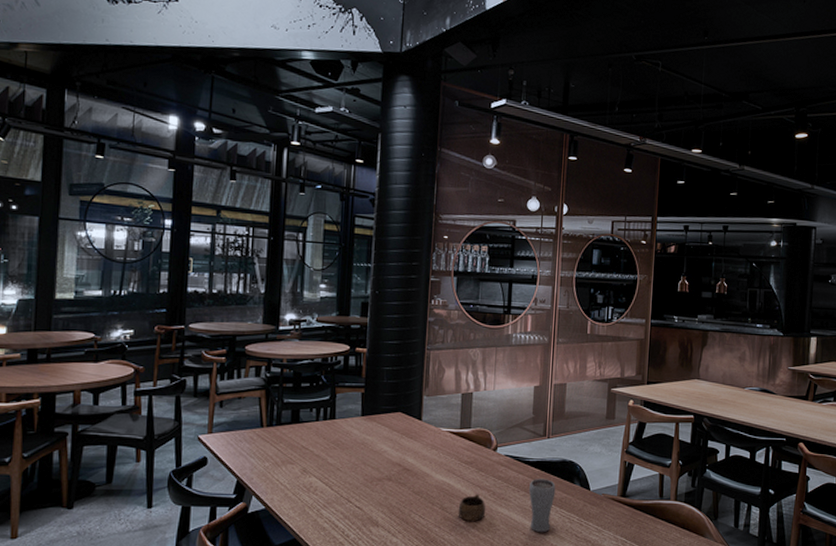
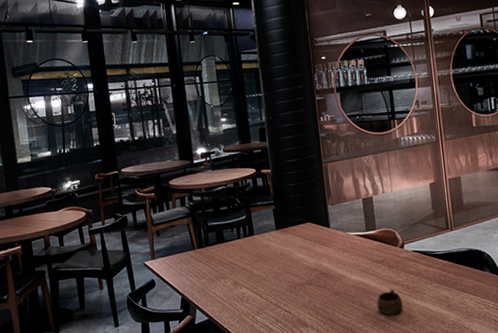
drinking glass: present [529,479,556,533] -> none [440,269,468,321]

